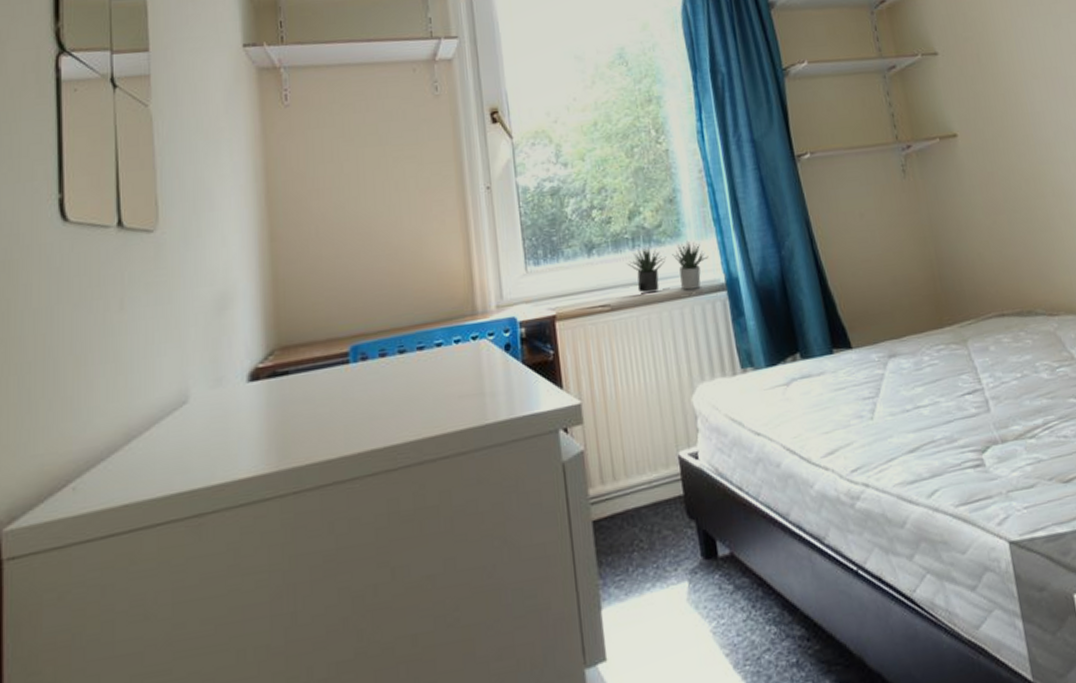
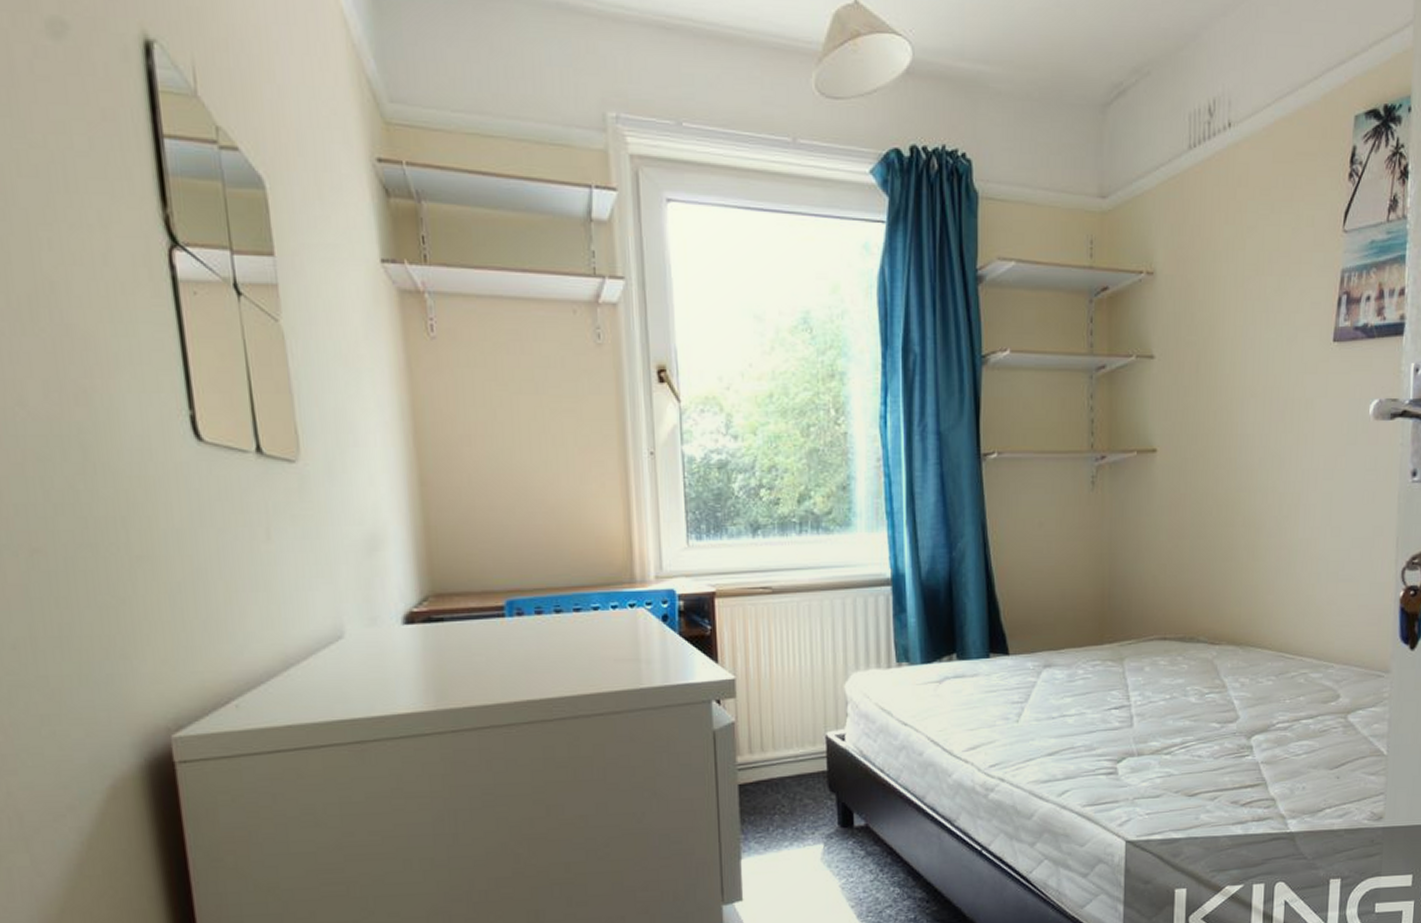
succulent plant: present [627,240,709,294] -> none [793,531,877,581]

